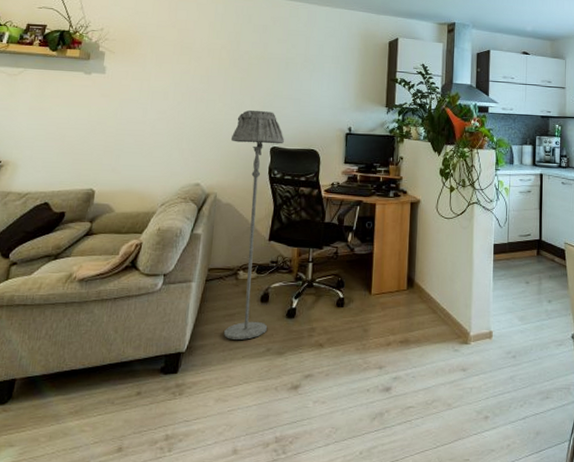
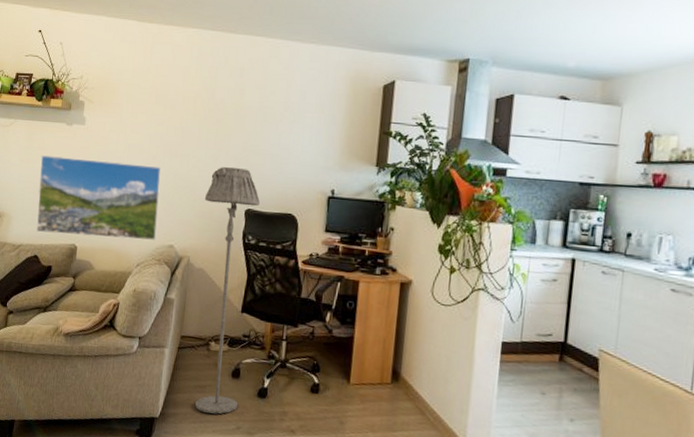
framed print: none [46,103,187,181] -> present [36,155,162,240]

